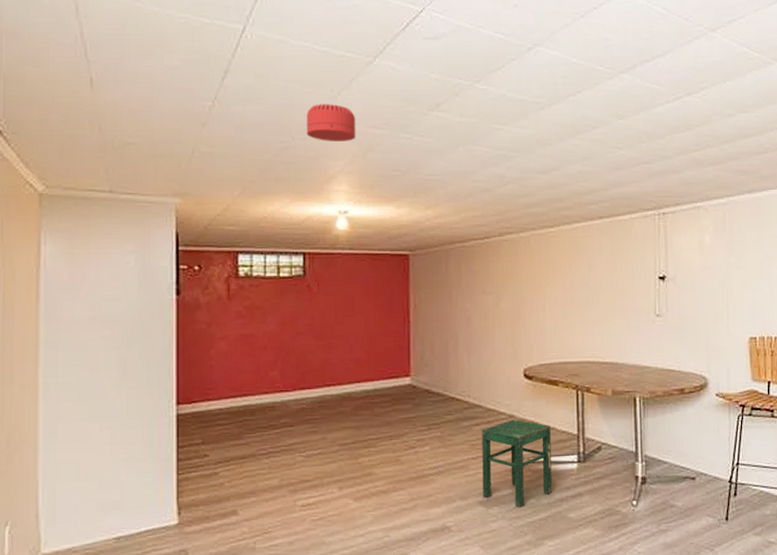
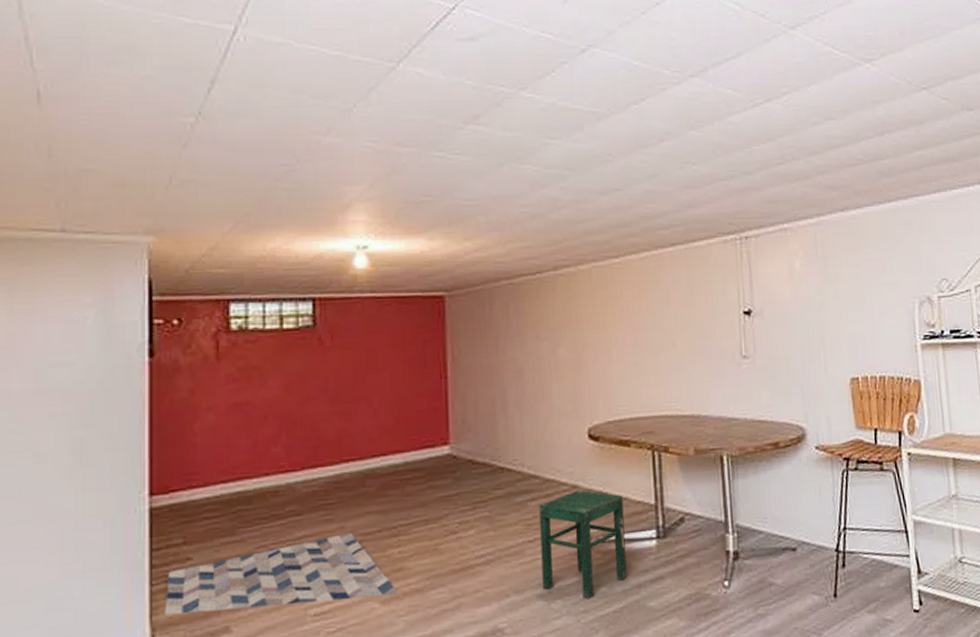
rug: none [188,443,368,498] -> present [164,533,399,615]
smoke detector: present [306,104,356,141] -> none [314,118,377,163]

